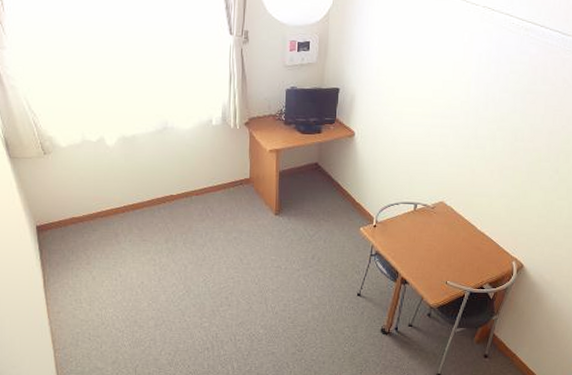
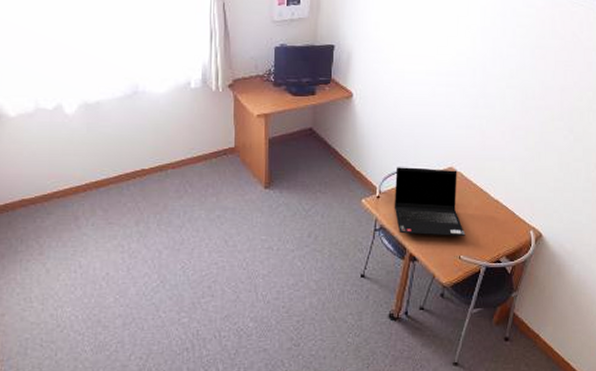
laptop computer: none [388,200,453,264] -> present [394,167,466,236]

